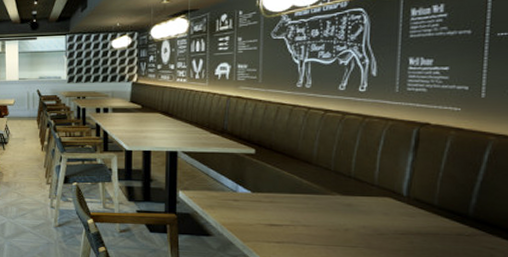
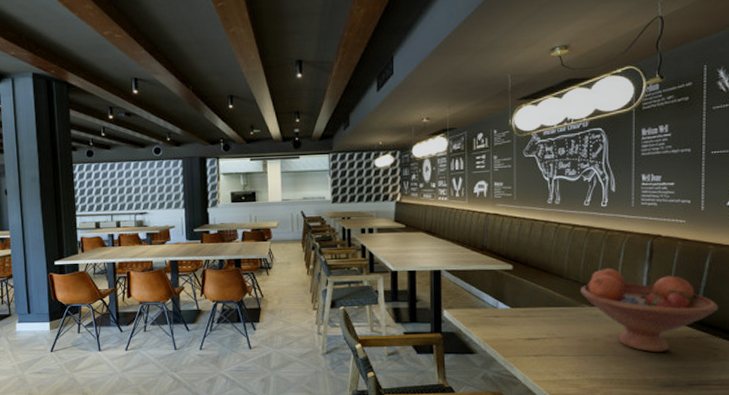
fruit bowl: none [331,156,498,248] -> present [580,268,718,353]

